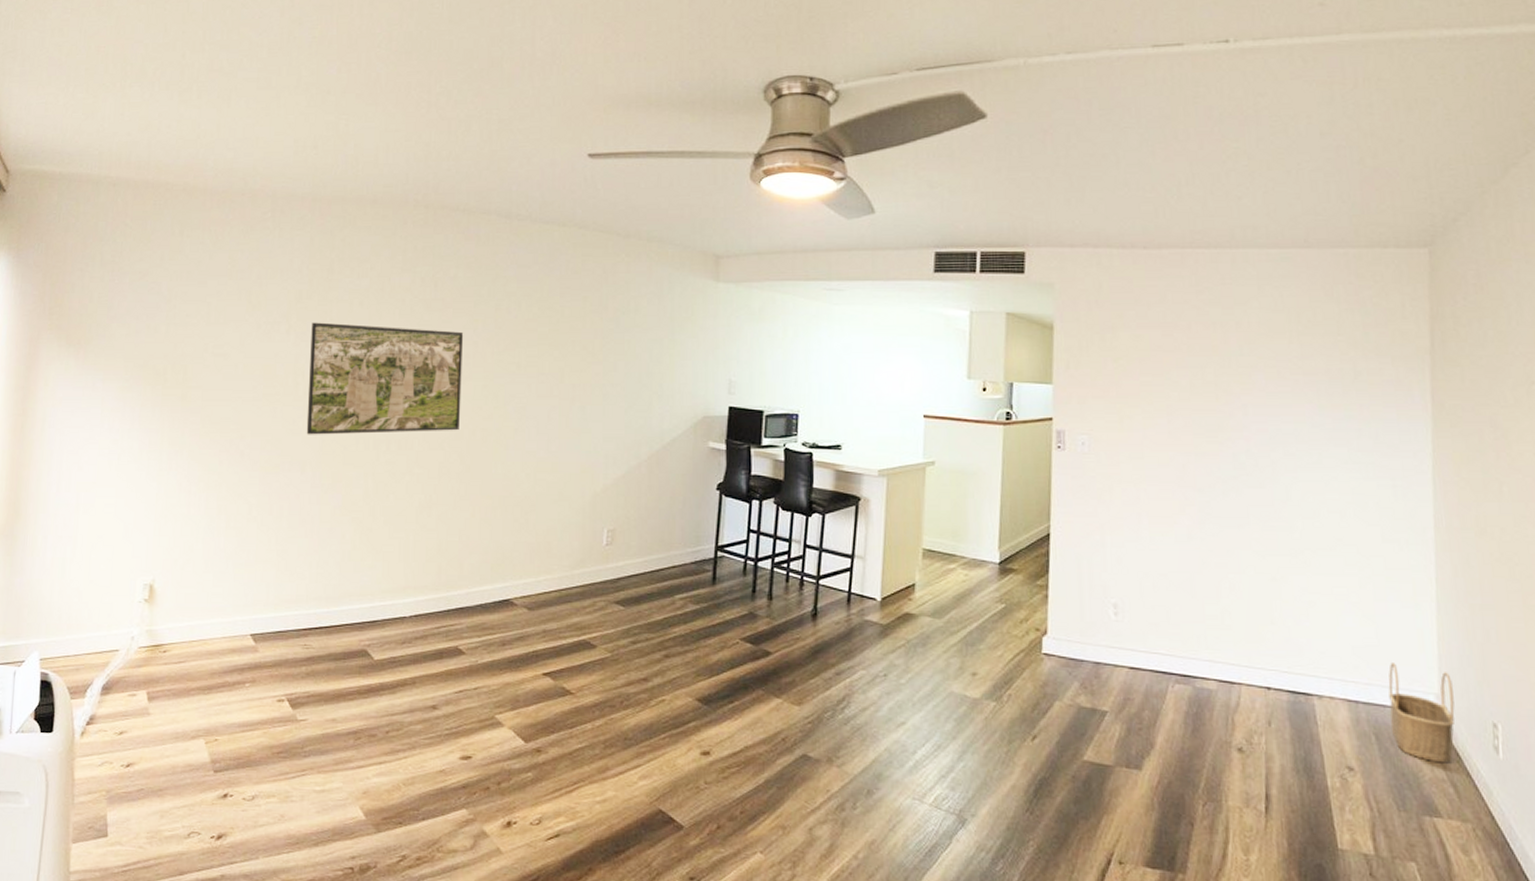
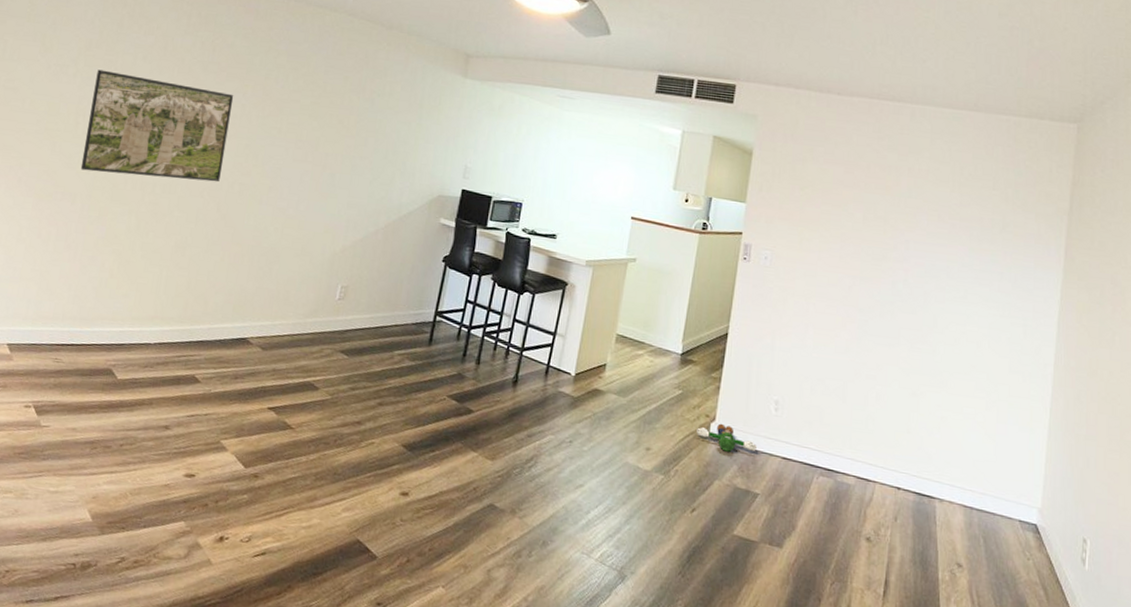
plush toy: none [1027,636,1099,668] -> present [696,423,757,452]
wicker basket: present [1388,663,1455,764] -> none [998,477,1053,569]

